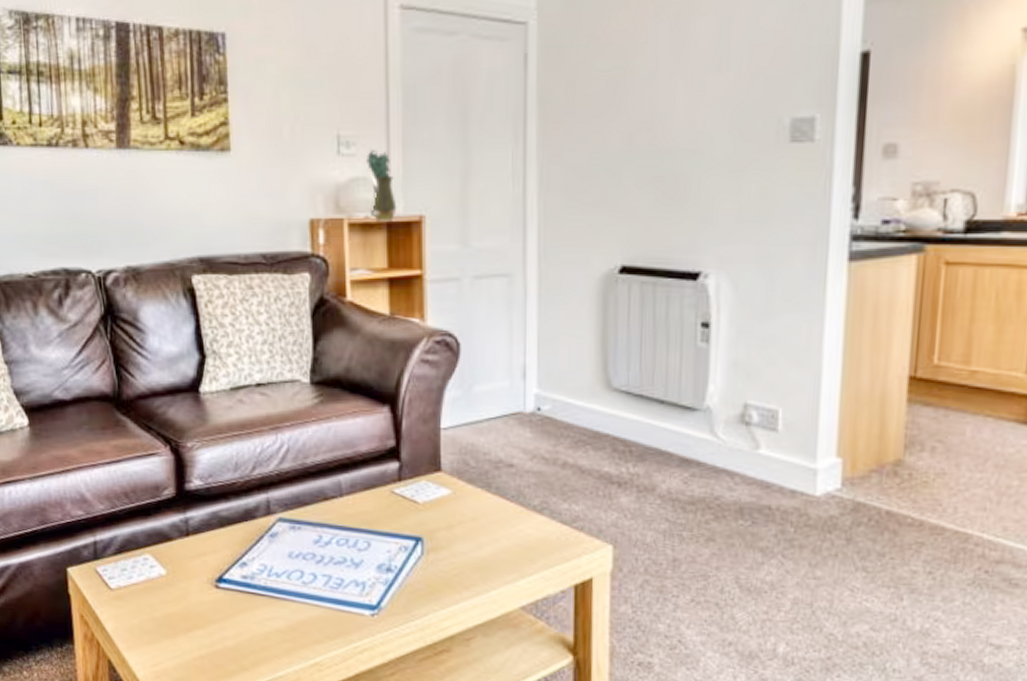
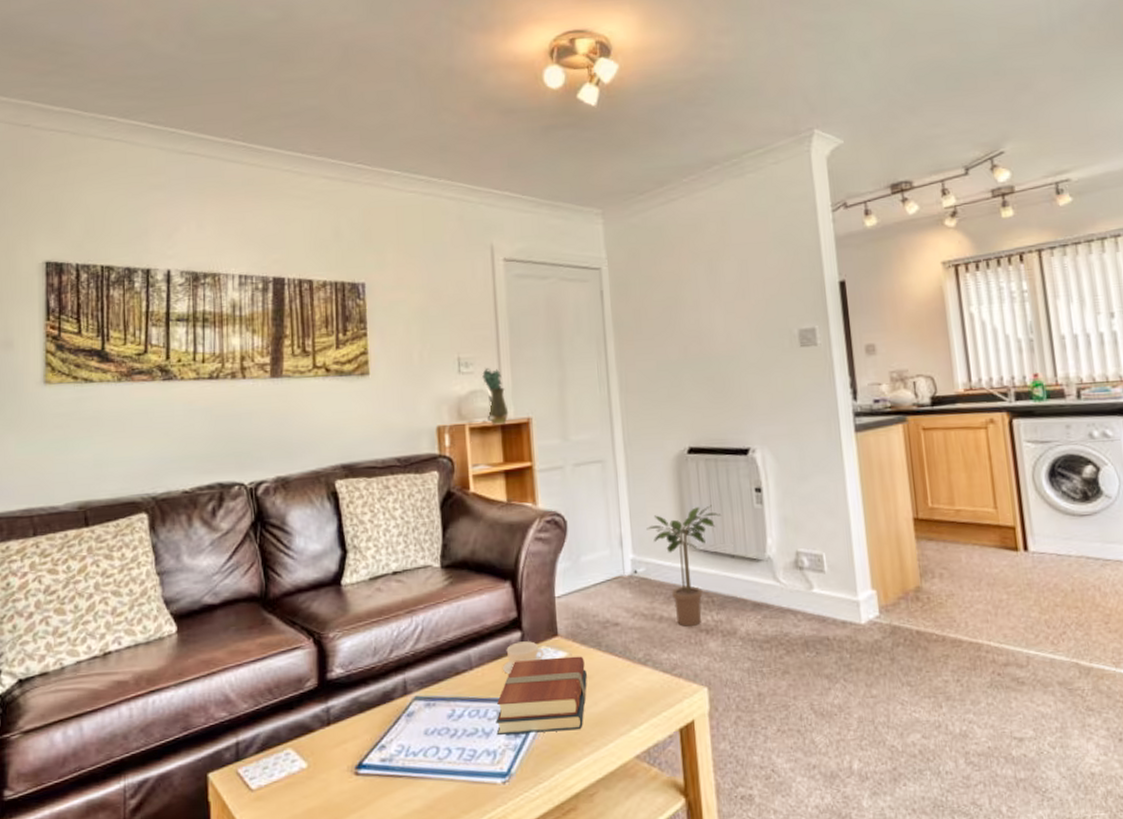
books: none [366,493,473,572] -> present [496,656,588,736]
teacup: none [375,473,424,506] -> present [502,641,544,674]
potted plant: none [557,338,654,478] -> present [646,505,722,627]

